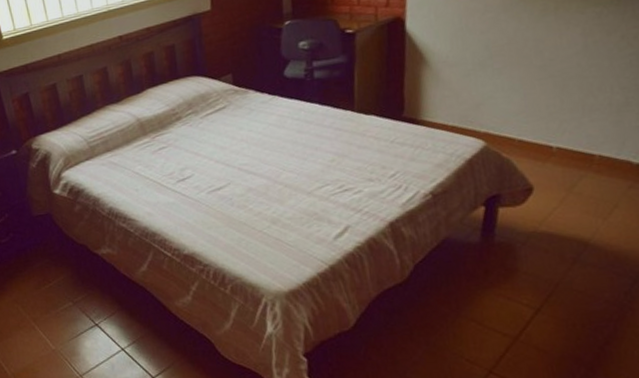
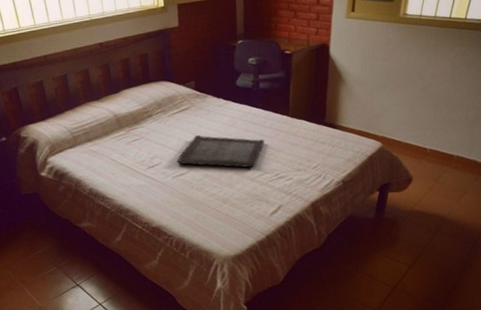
serving tray: none [211,140,323,179] -> present [176,135,264,168]

